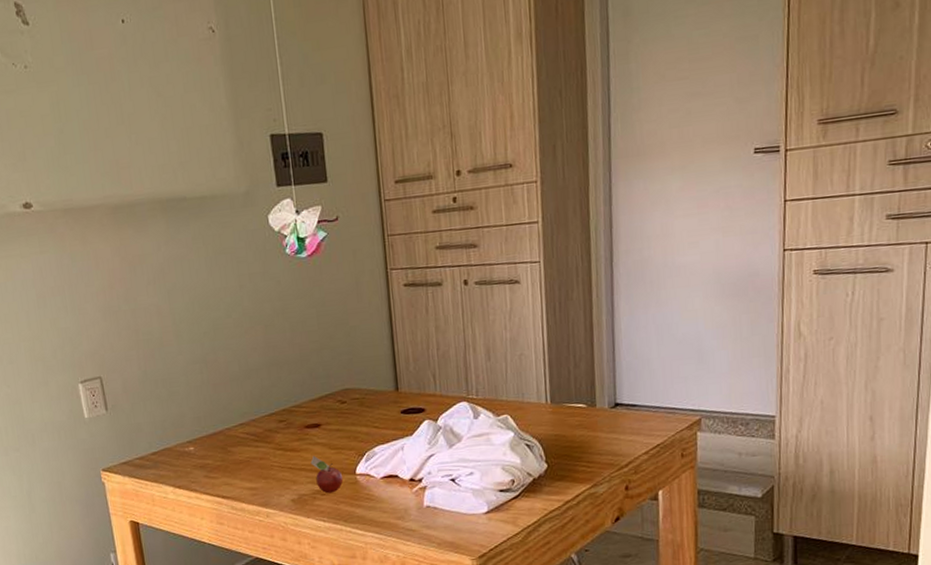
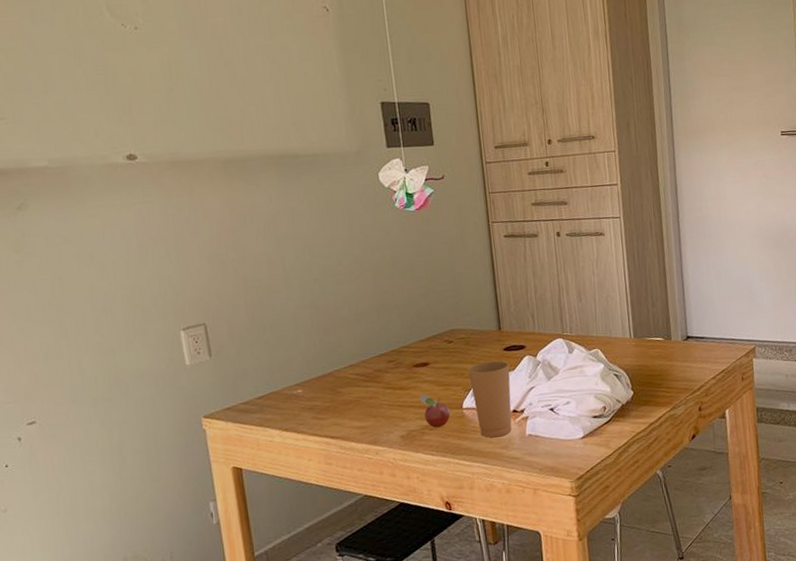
cup: none [362,424,409,507] -> present [468,360,512,438]

